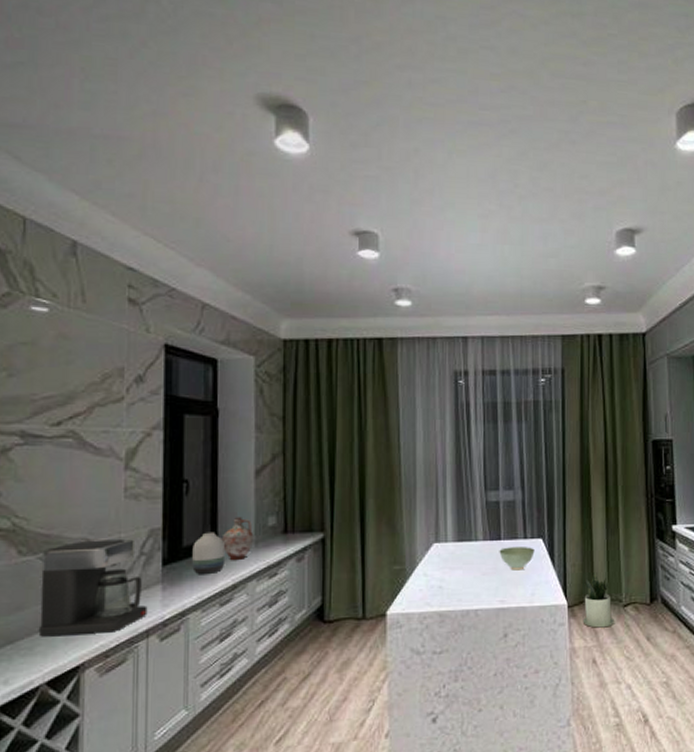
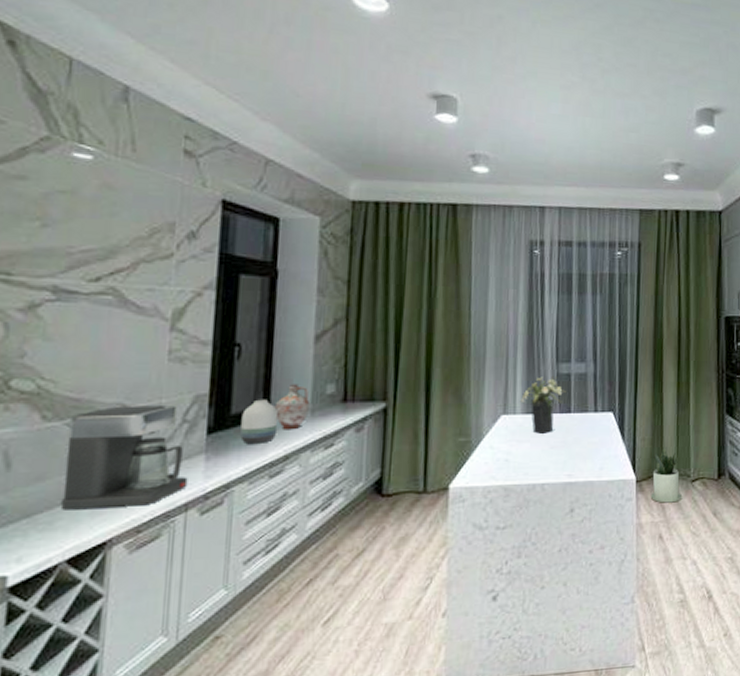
flower arrangement: none [450,503,495,562] -> present [519,375,566,435]
bowl: present [499,547,535,571] -> none [568,420,605,444]

